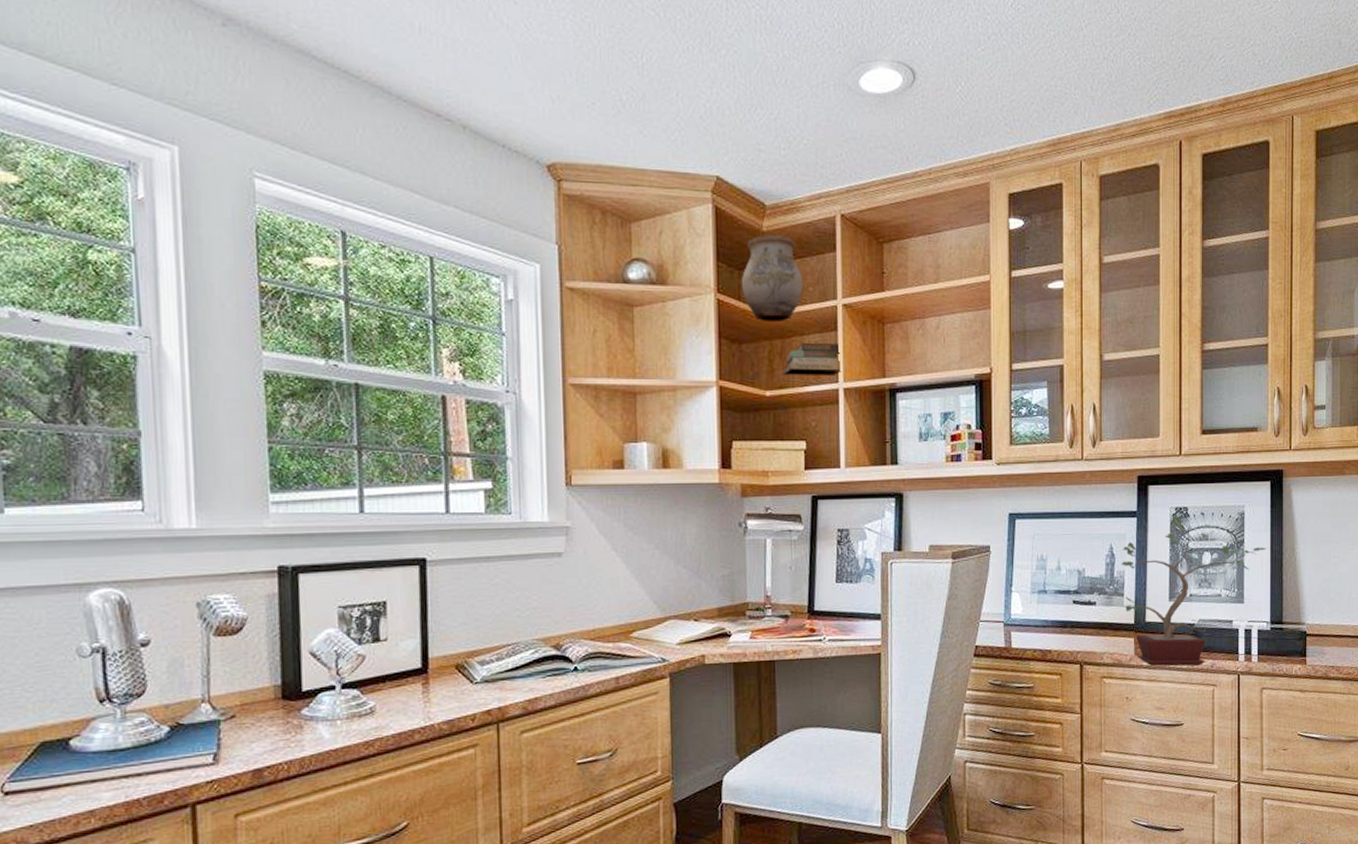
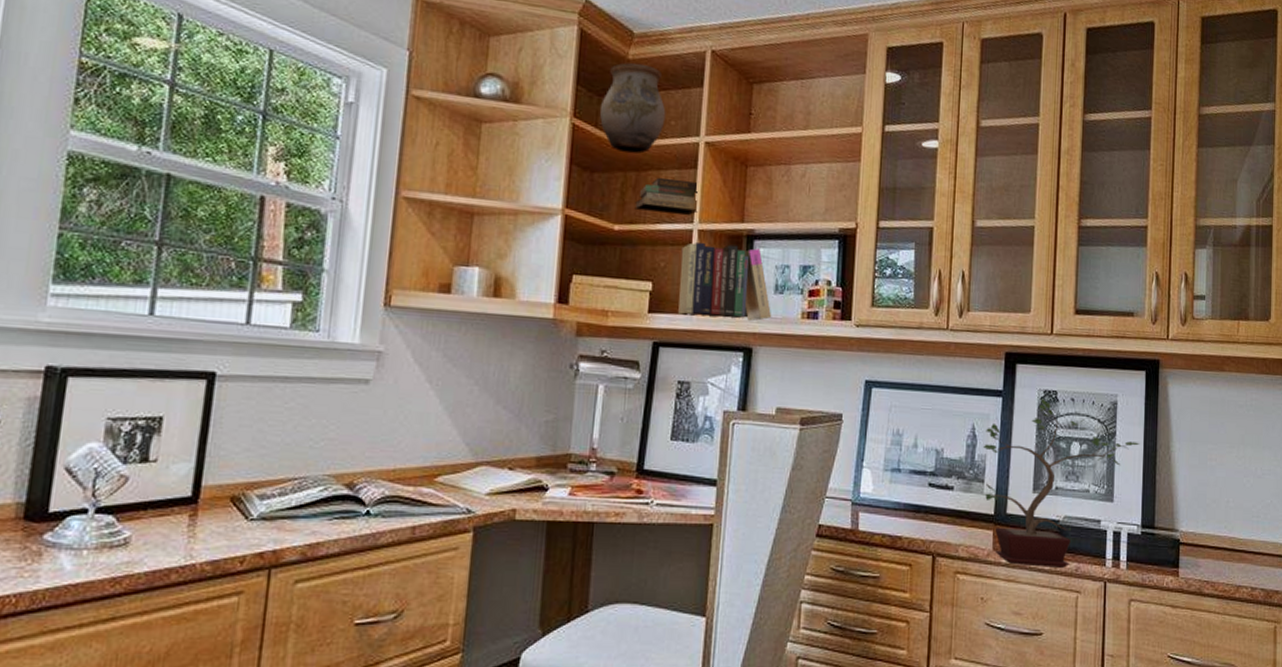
books: none [830,399,919,470] -> present [678,241,772,322]

